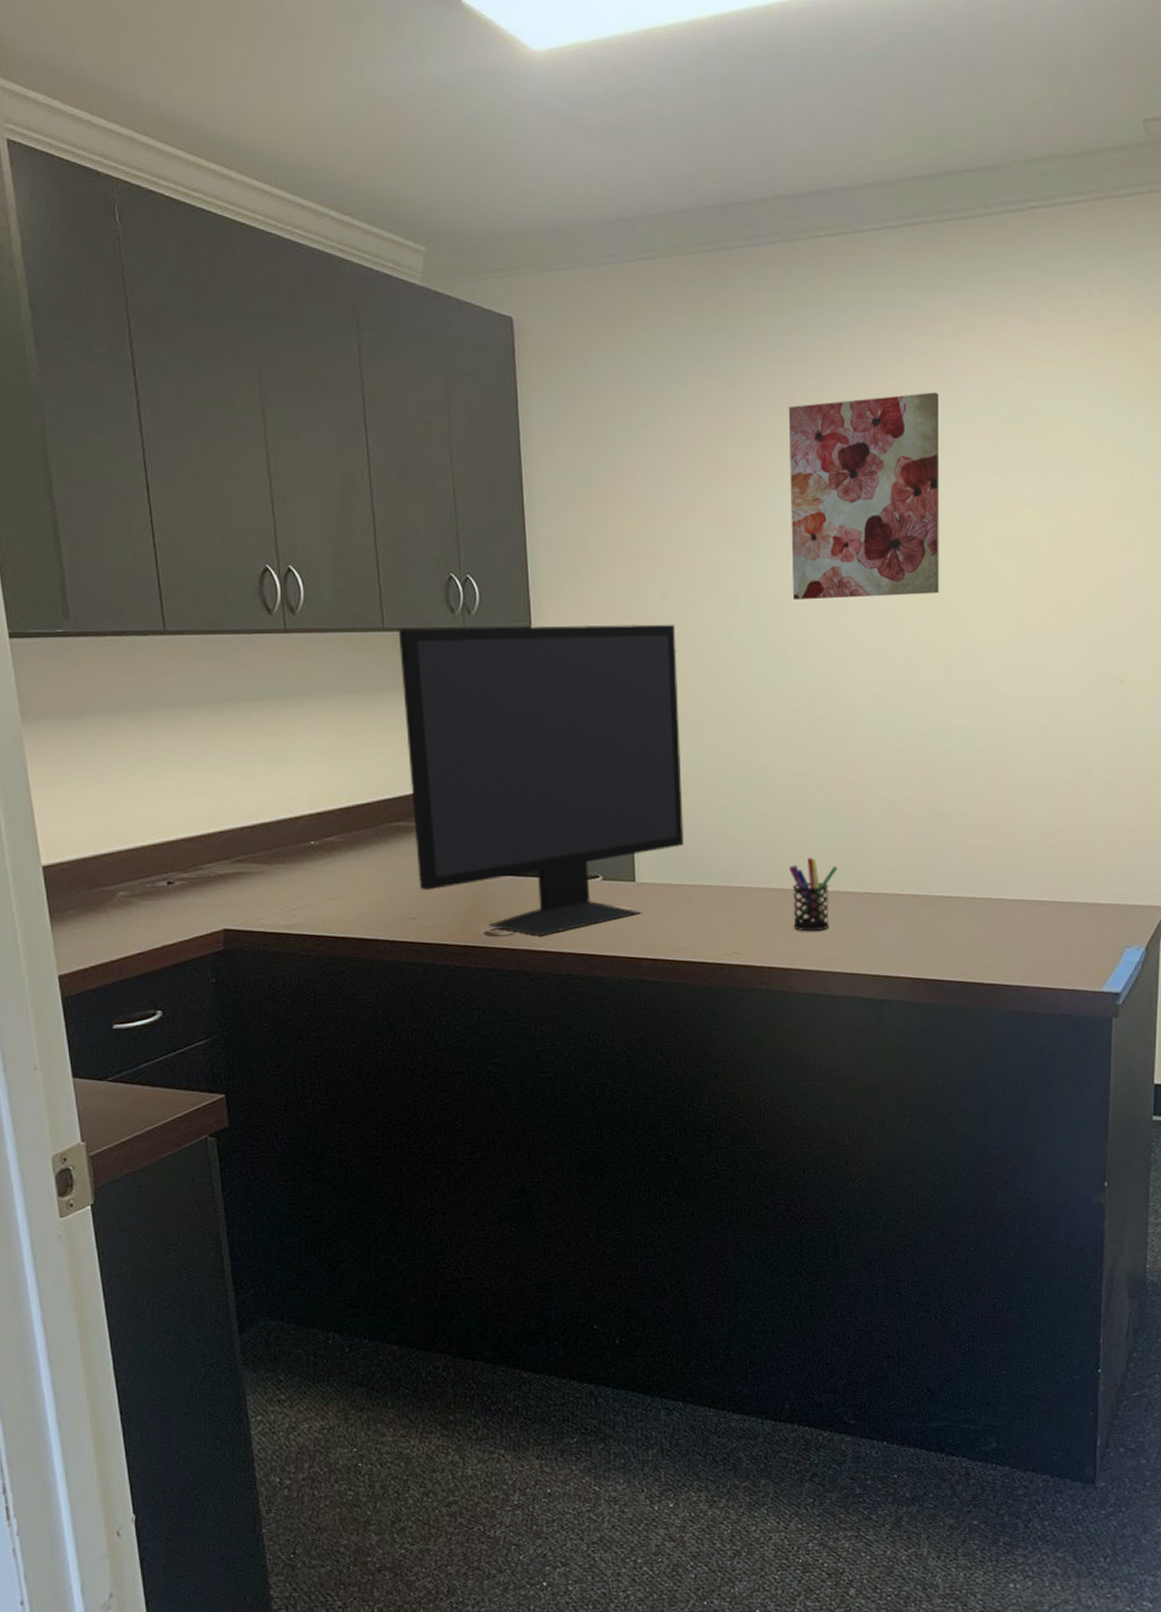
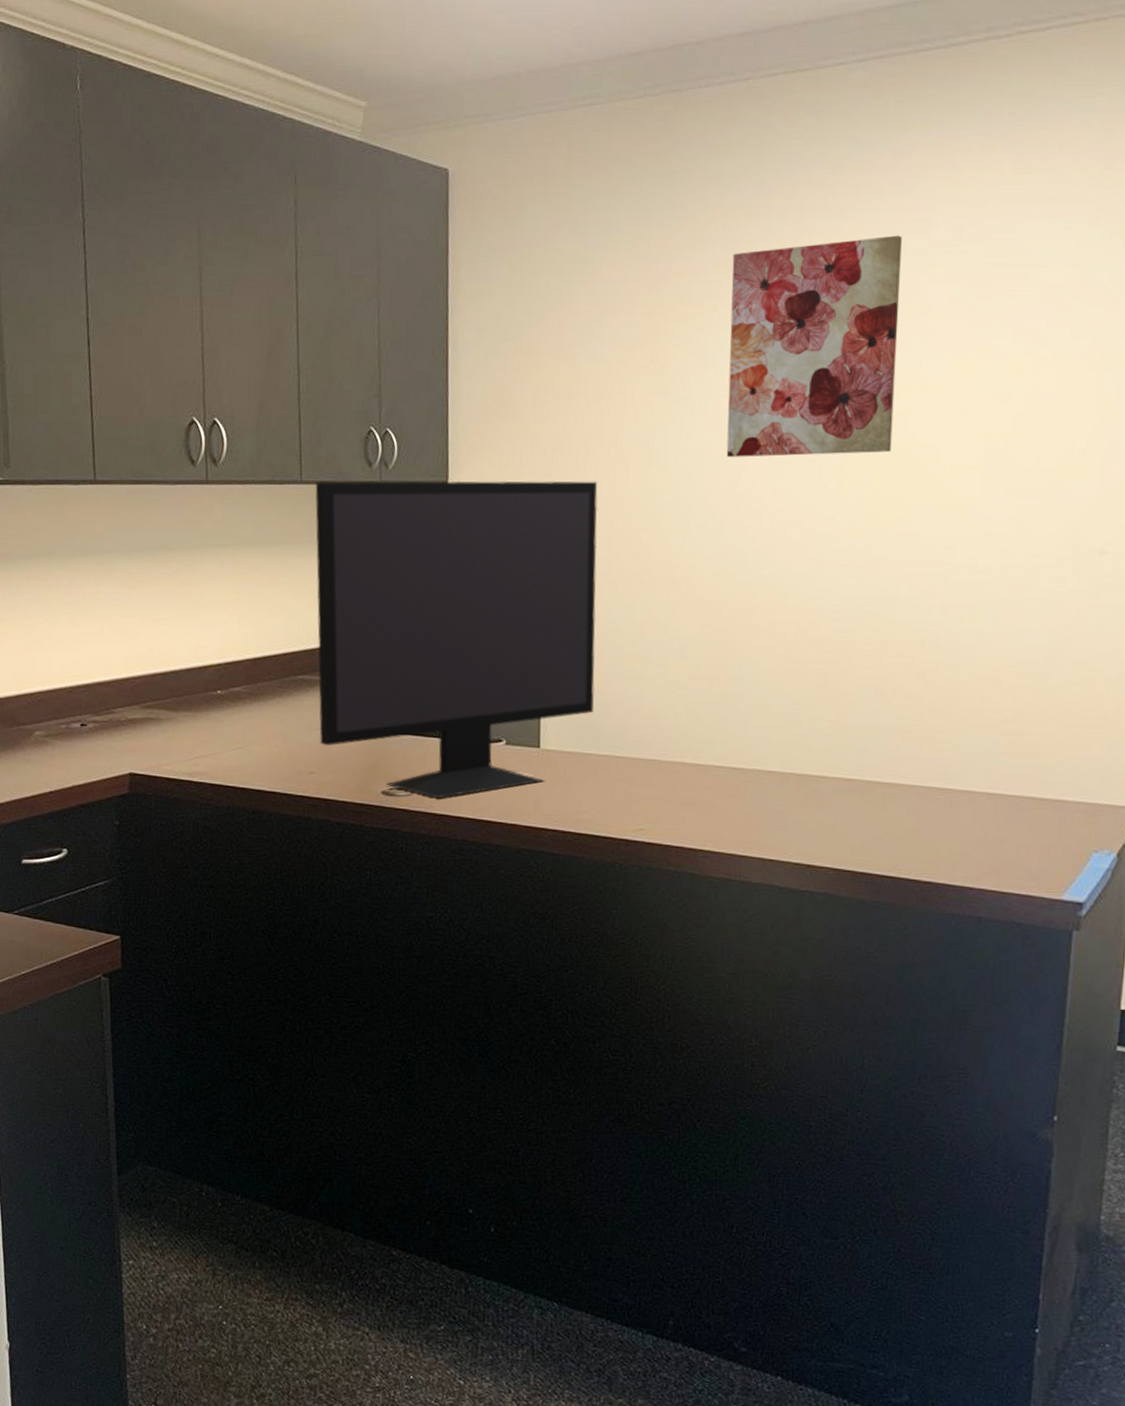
pen holder: present [788,857,838,931] -> none [705,732,760,812]

